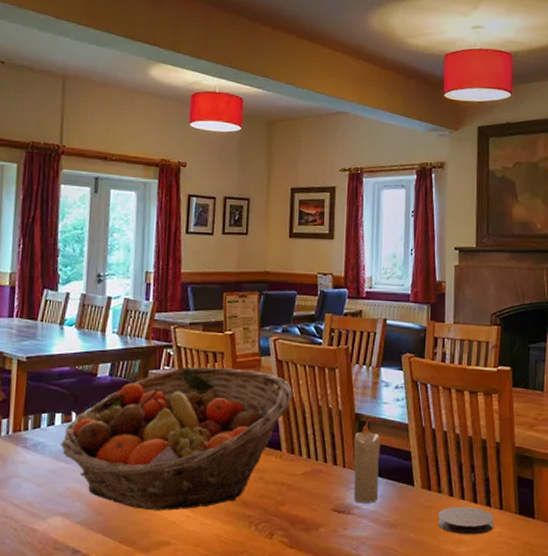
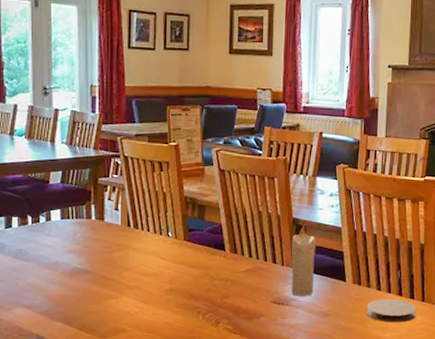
fruit basket: present [61,366,293,511] -> none [19,175,235,303]

